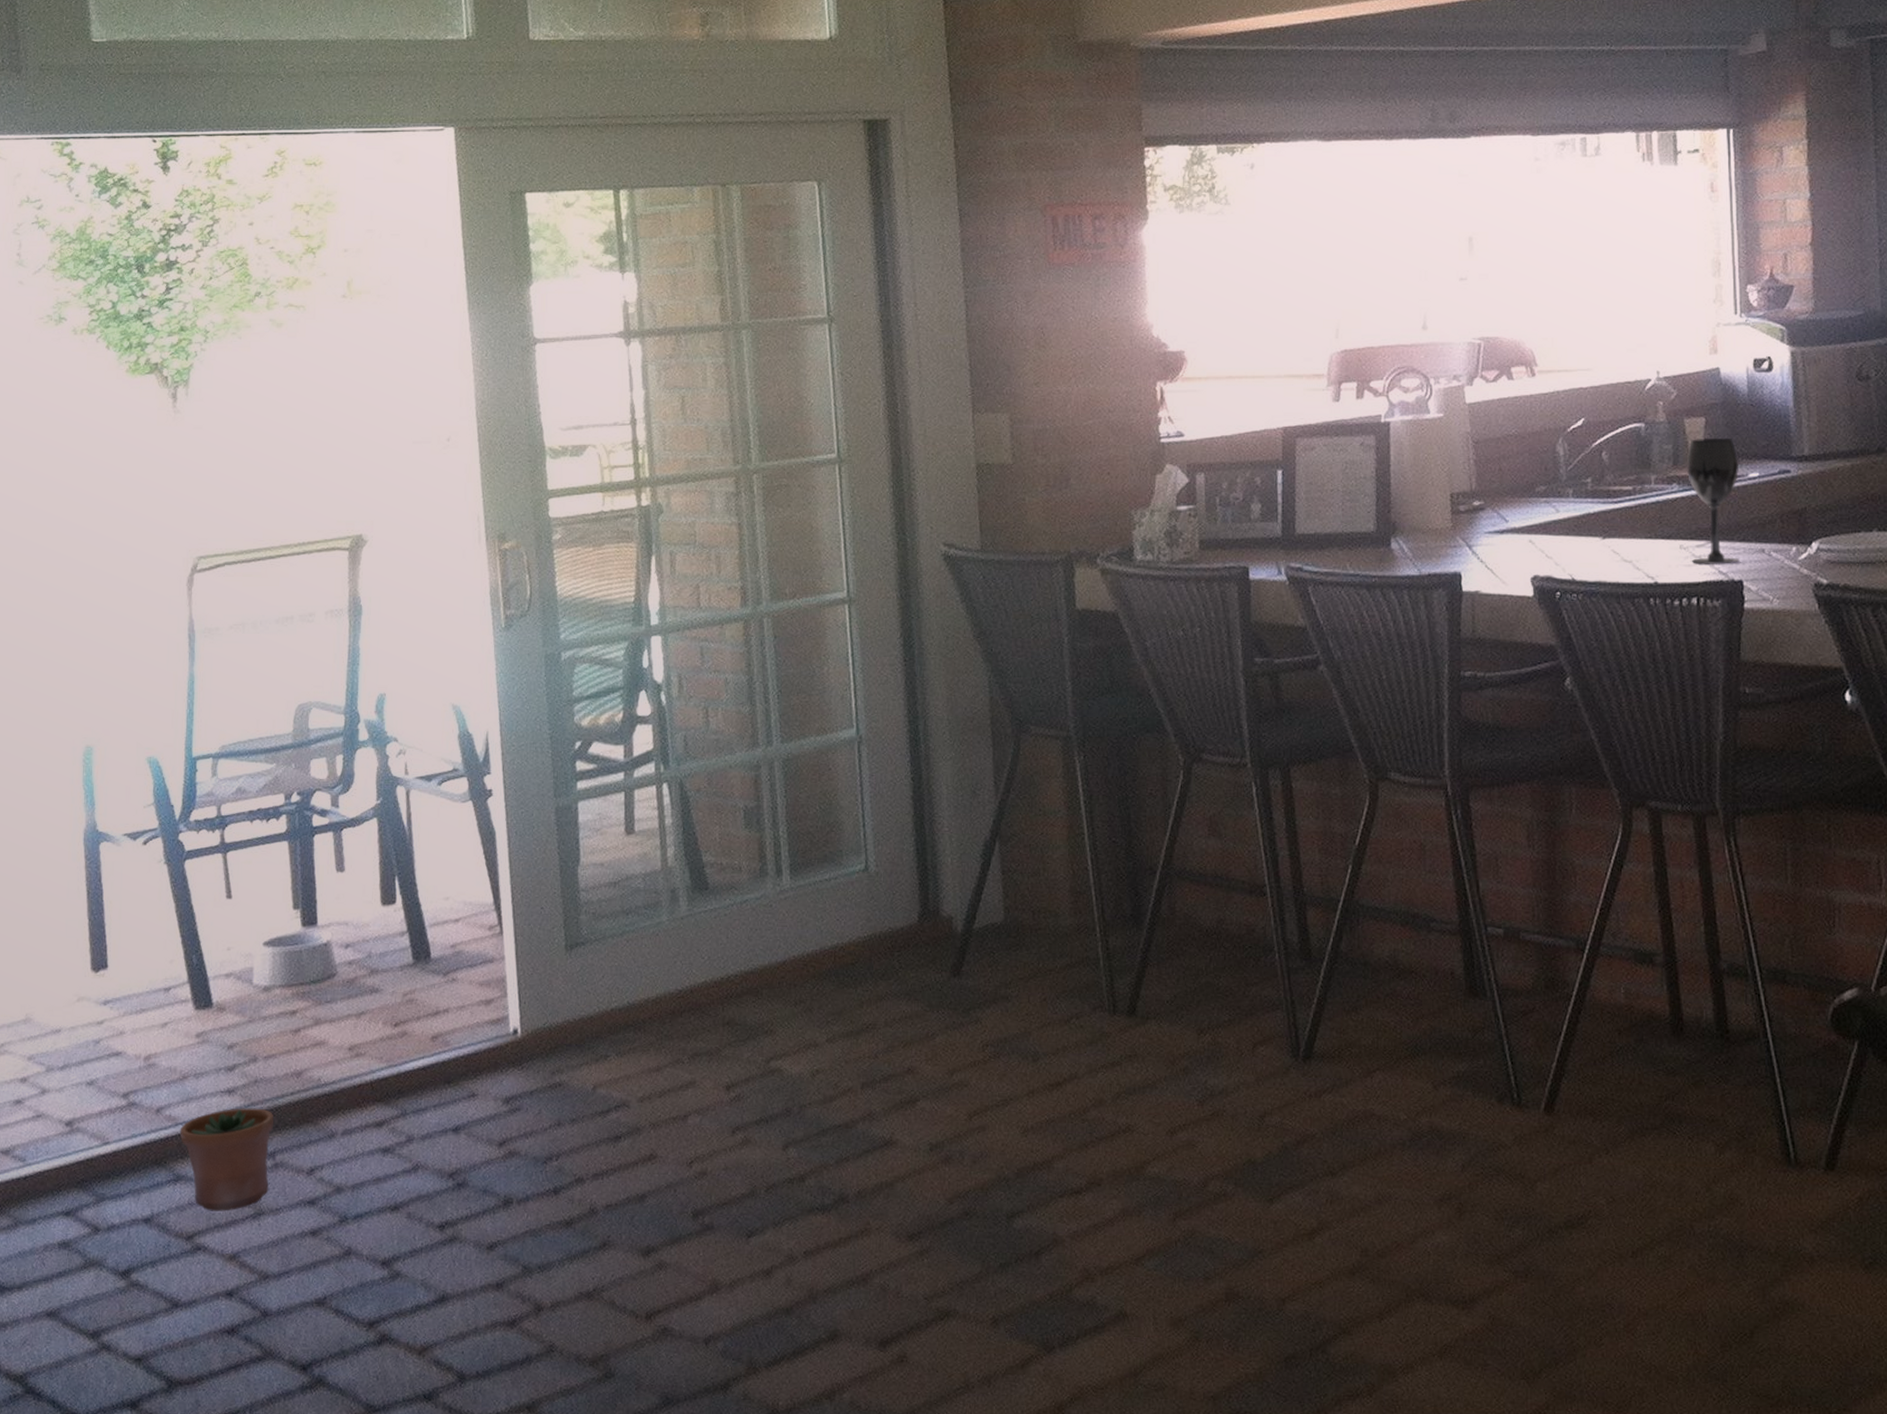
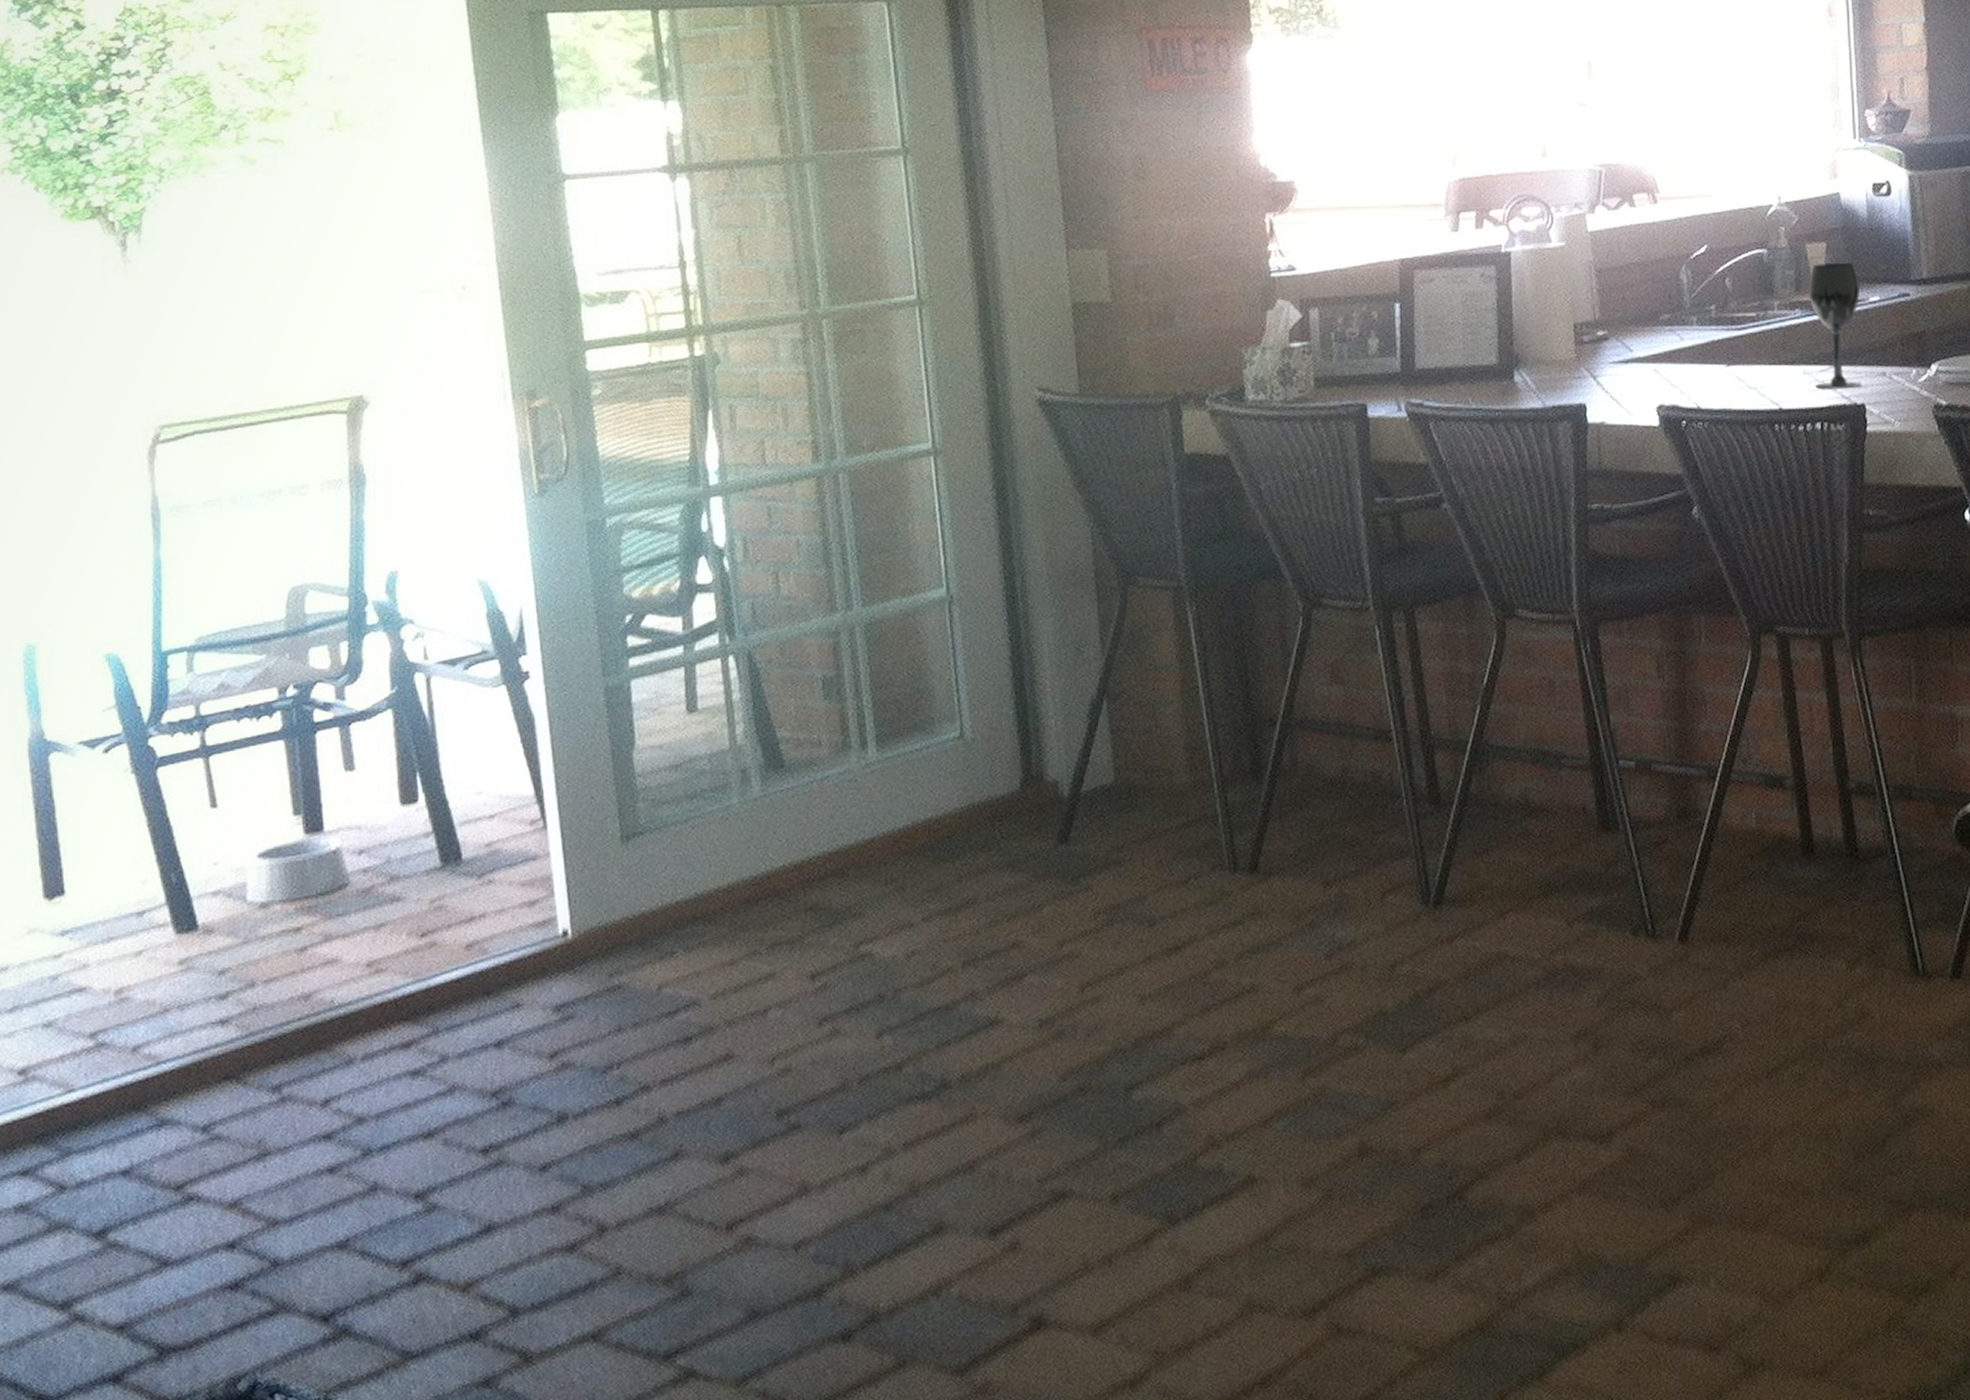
planter: present [180,1108,273,1212] -> none [162,1038,277,1156]

